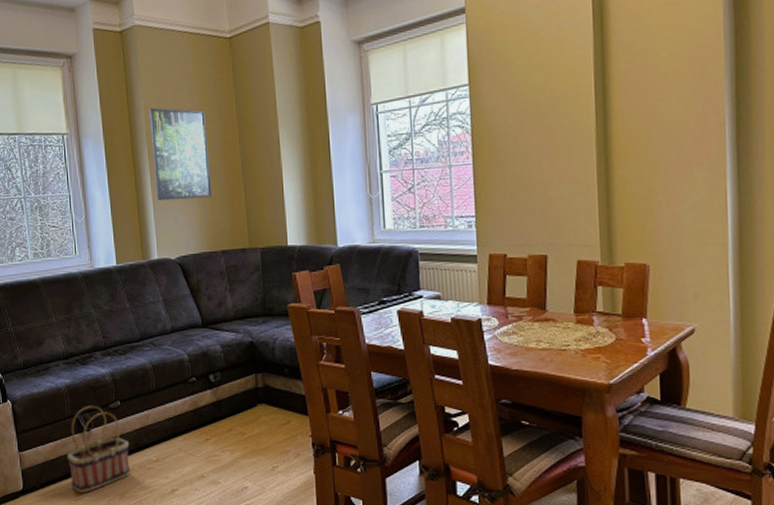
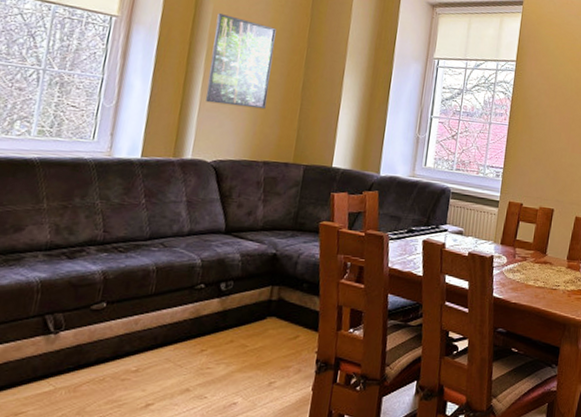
basket: present [66,405,130,492] -> none [14,304,106,405]

